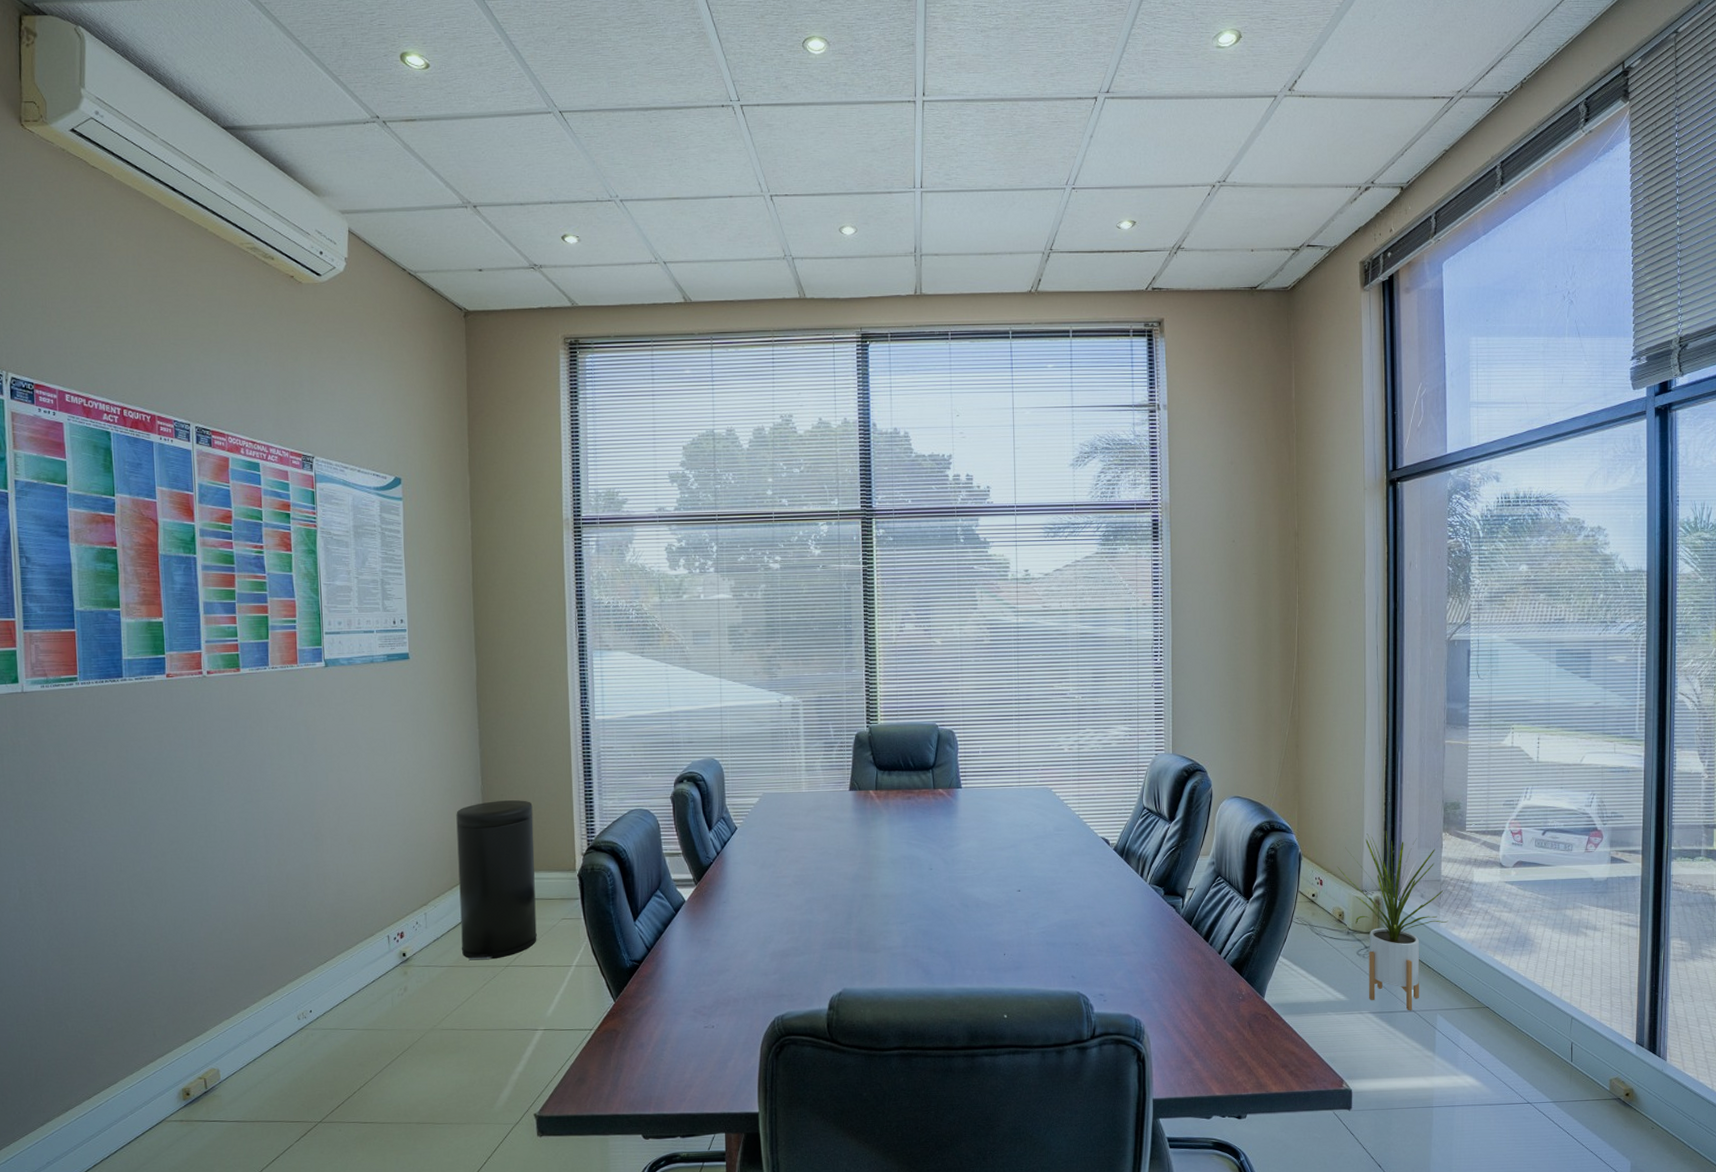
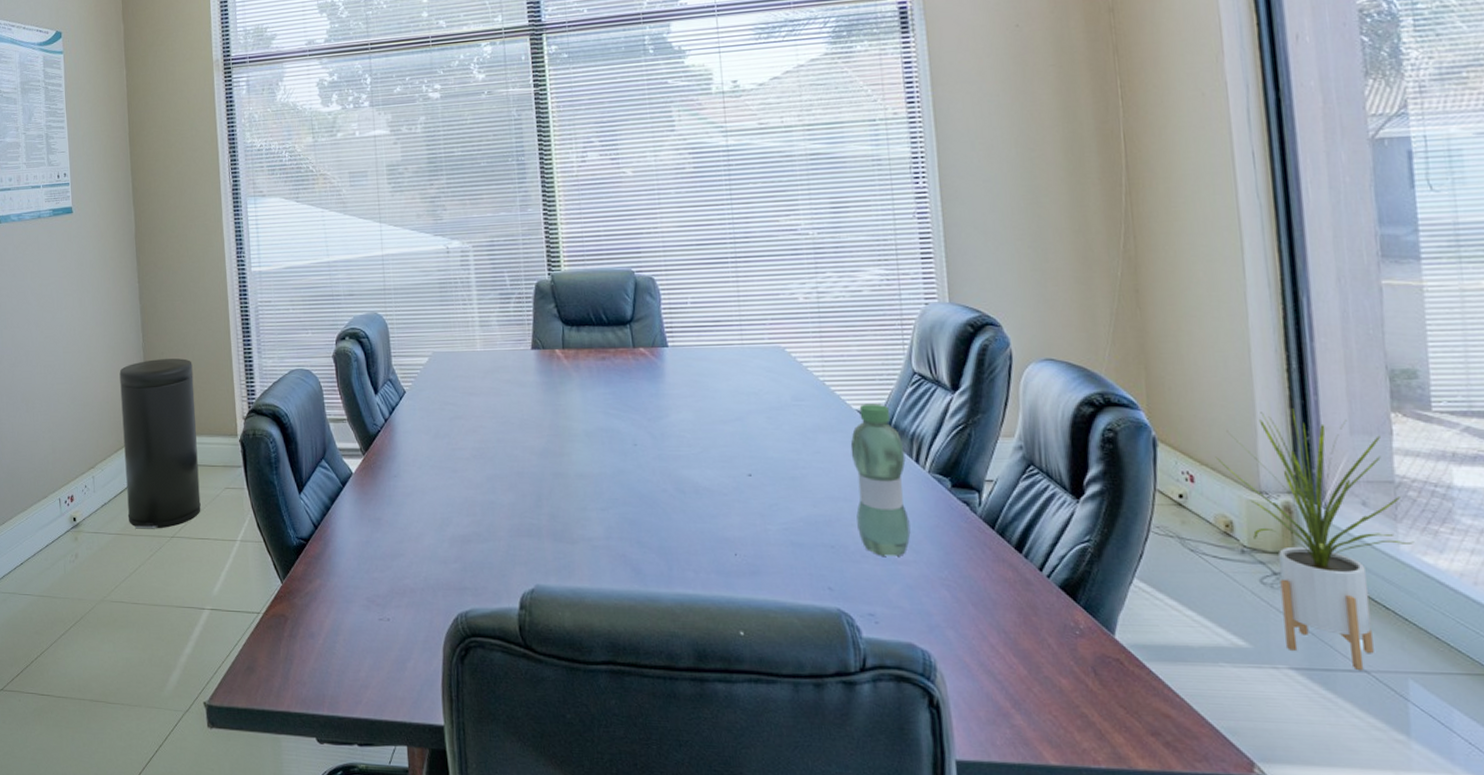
water bottle: none [1095,832,1134,950] -> present [850,403,911,556]

